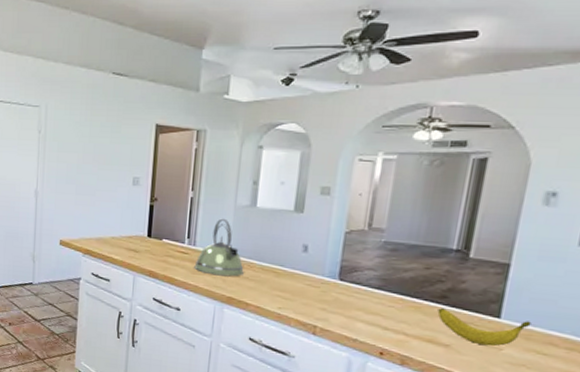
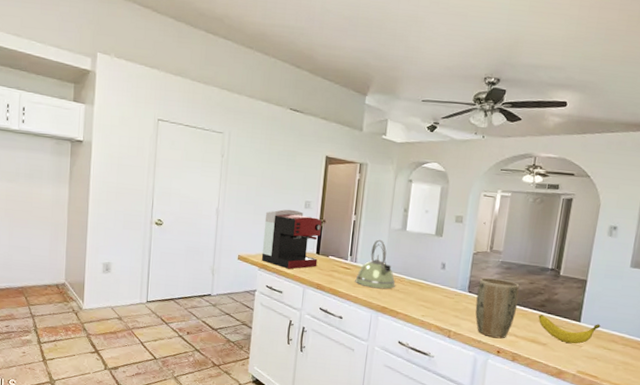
coffee maker: none [85,187,154,255] -> present [261,209,323,269]
plant pot: none [348,261,411,337] -> present [475,277,520,339]

